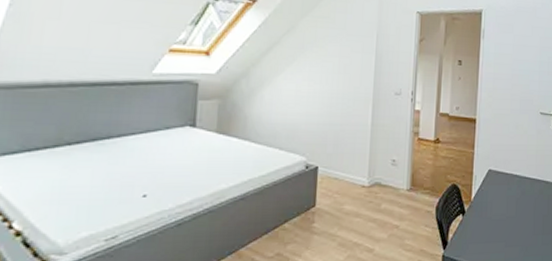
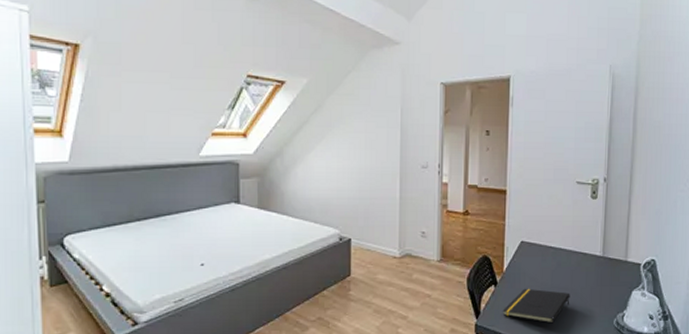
notepad: none [469,217,533,252] -> present [502,288,570,324]

